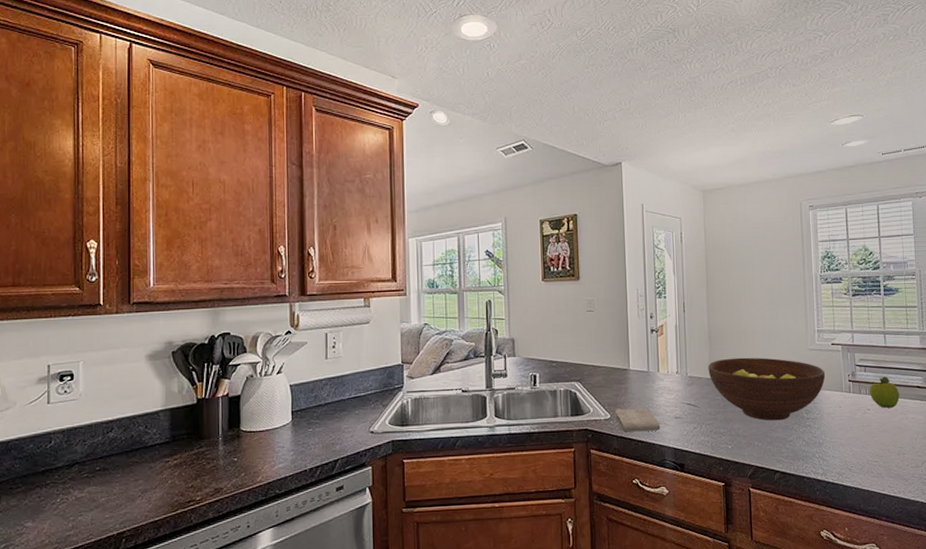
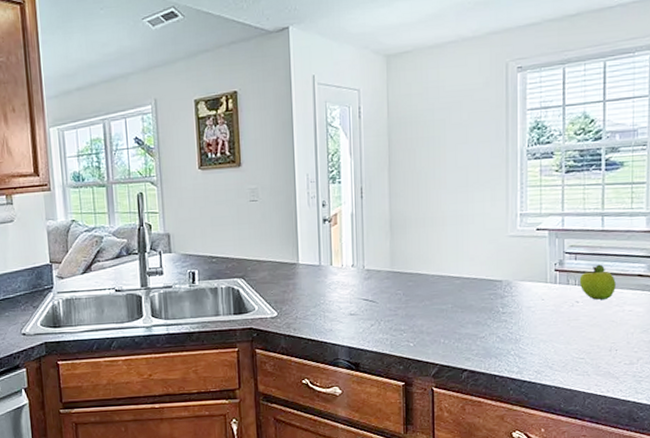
washcloth: present [615,407,661,432] -> none [283,304,333,331]
fruit bowl: present [708,357,826,421] -> none [388,246,527,316]

